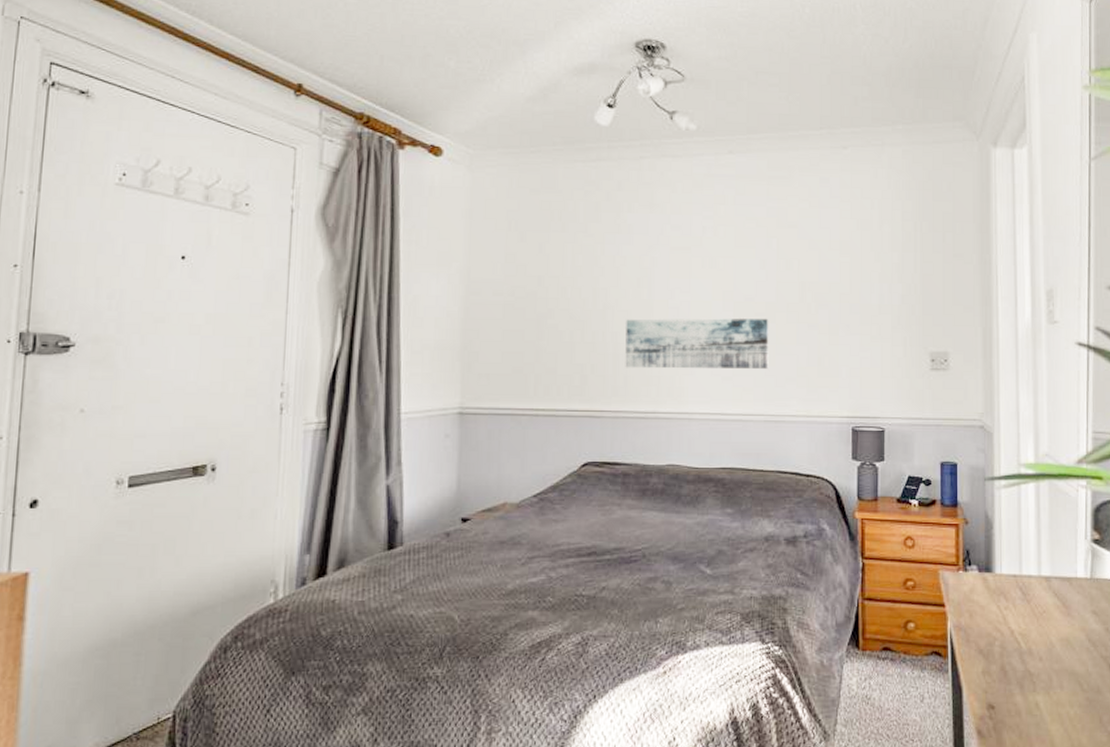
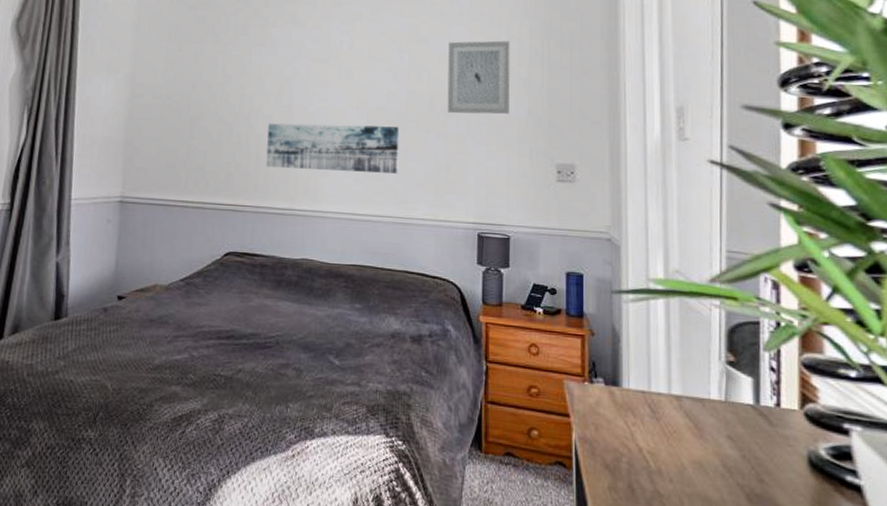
wall art: none [818,224,882,303] -> present [447,40,510,115]

